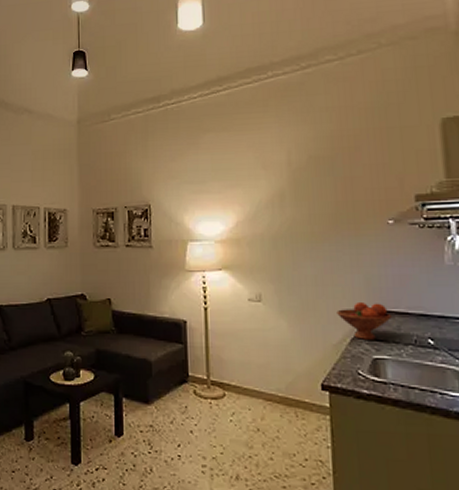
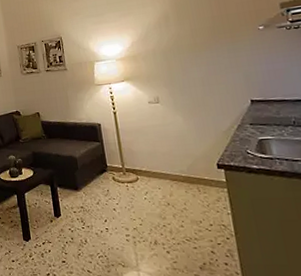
fruit bowl: present [336,301,392,340] -> none [223,94,271,125]

